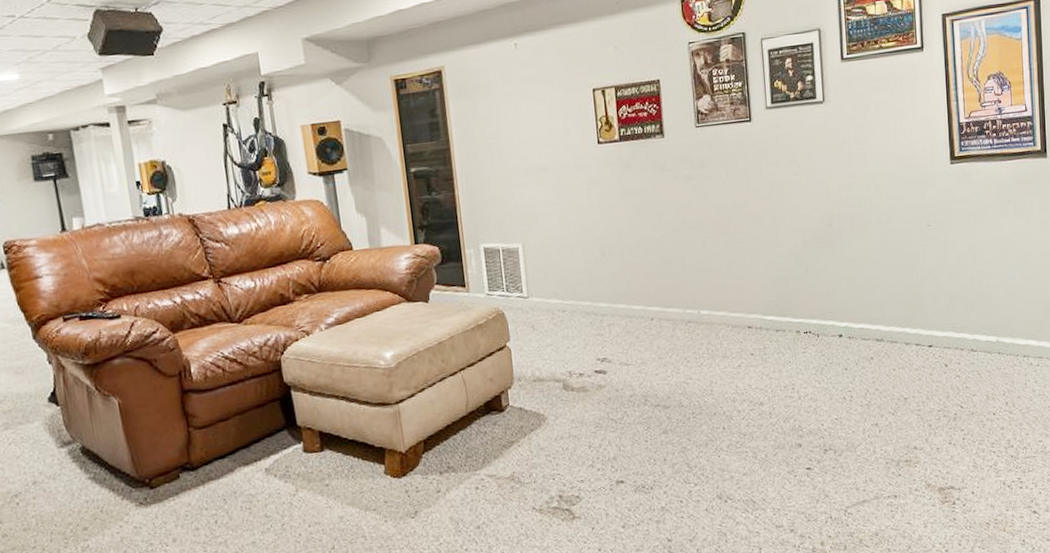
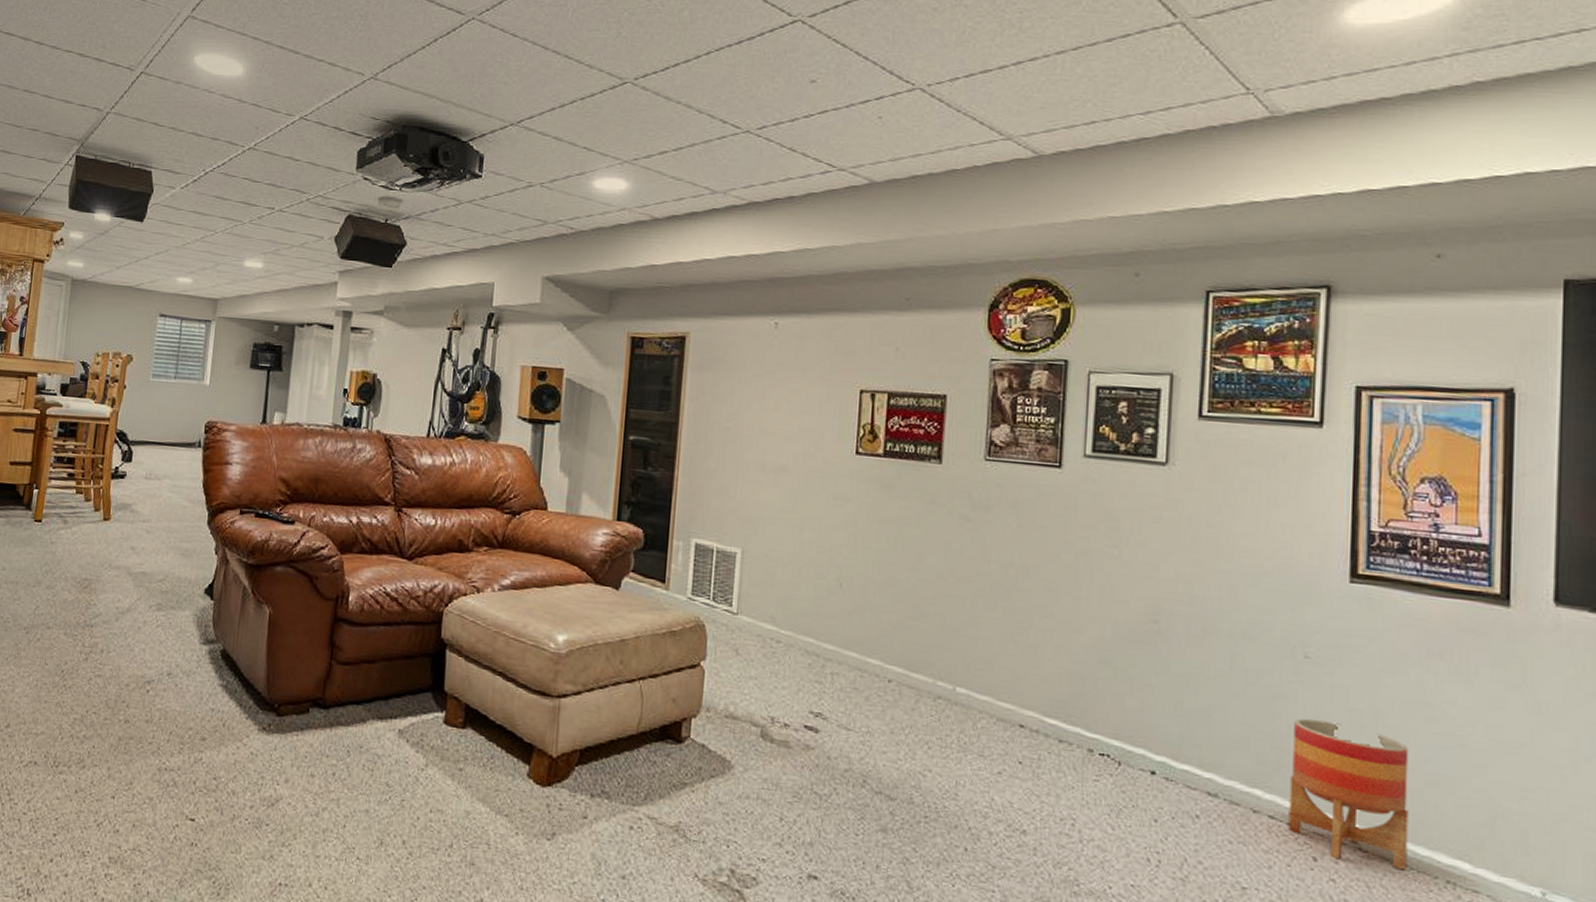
planter: none [925,267,1000,362] -> present [1288,718,1409,871]

